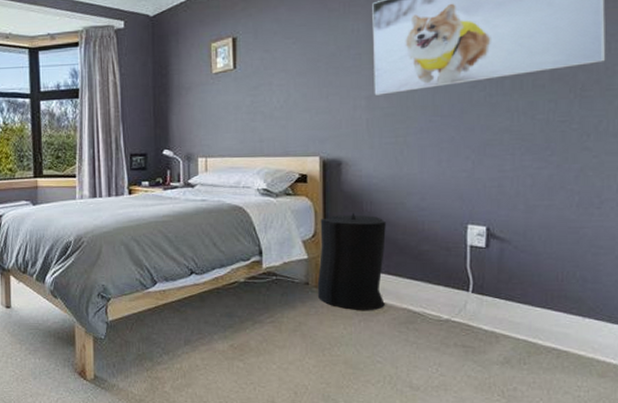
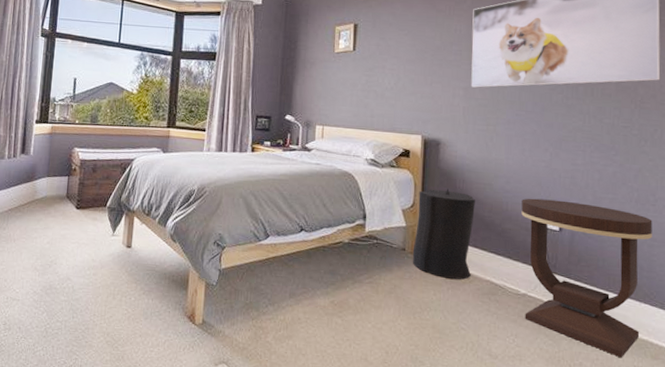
side table: none [440,213,598,379] -> present [521,198,652,358]

